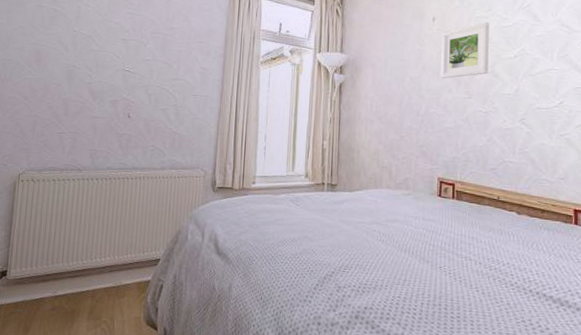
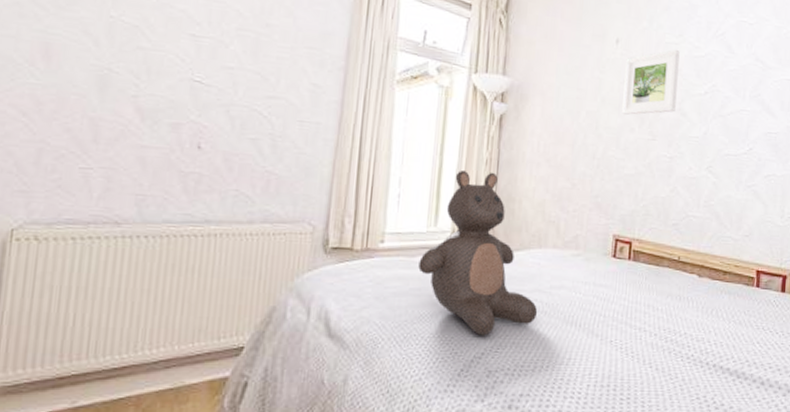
teddy bear: none [281,127,377,259] -> present [418,169,538,336]

